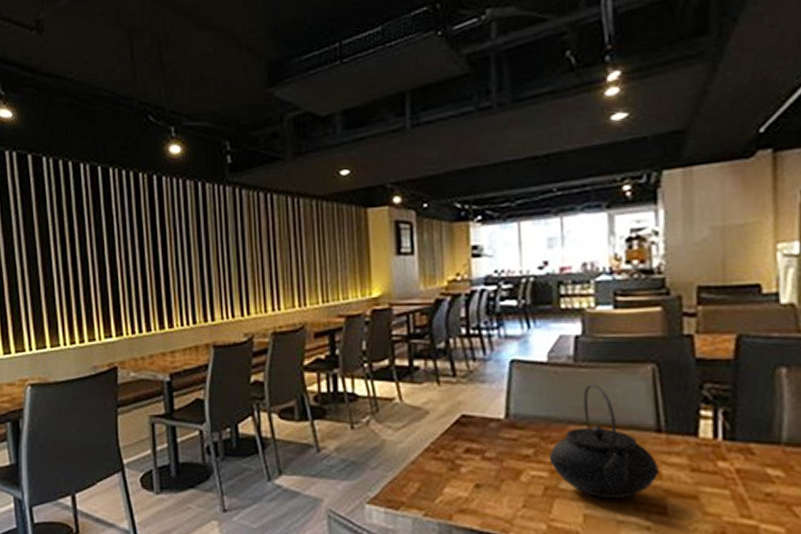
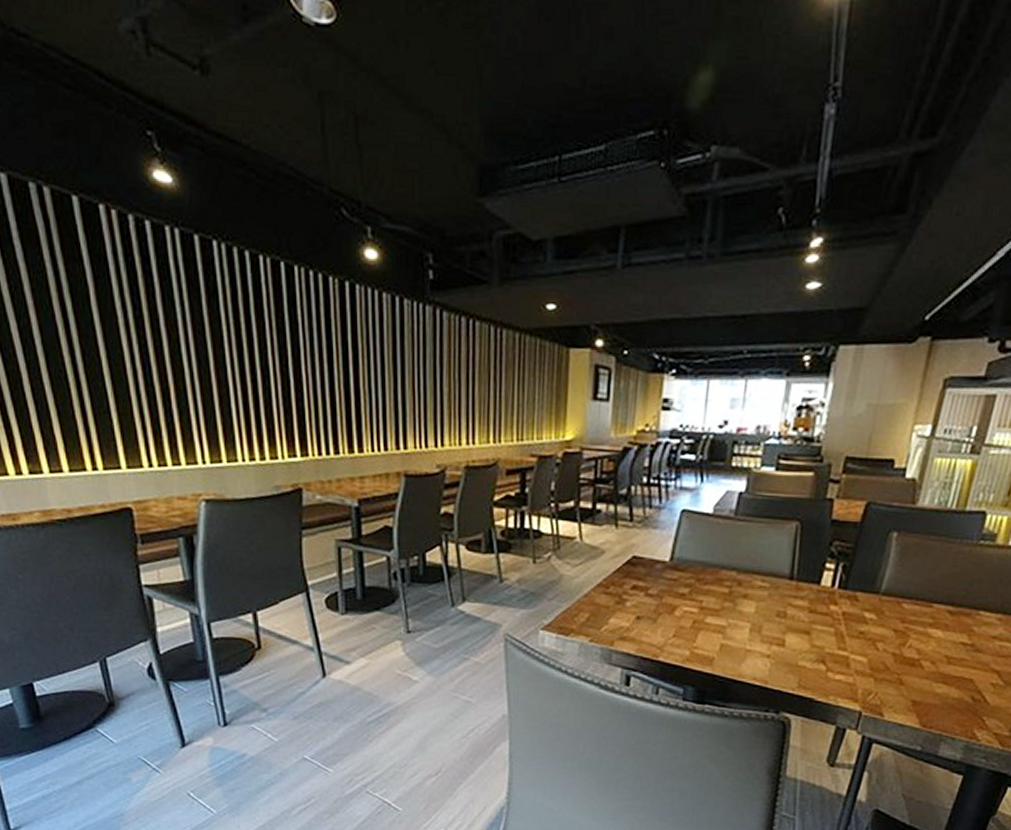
teapot: present [548,383,660,499] -> none [700,535,786,632]

